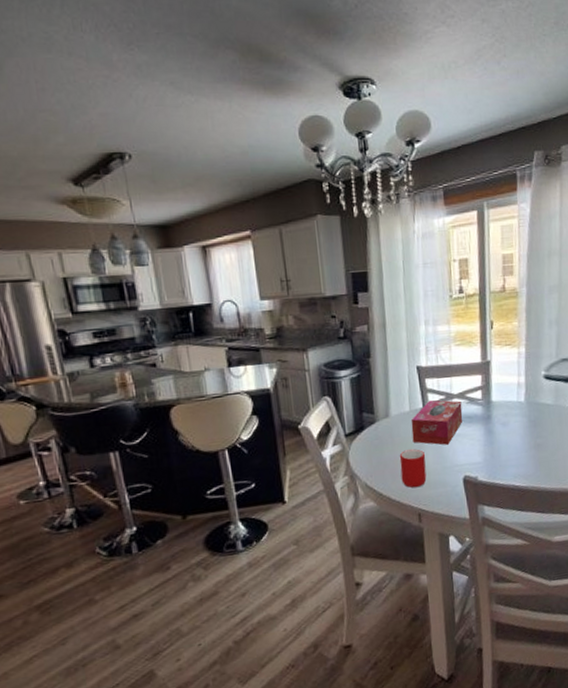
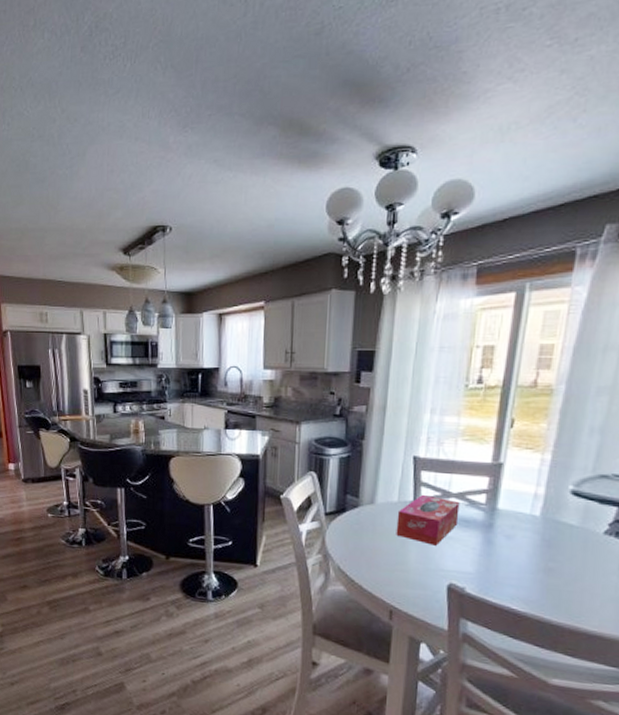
cup: present [399,449,427,488] -> none [377,541,407,584]

